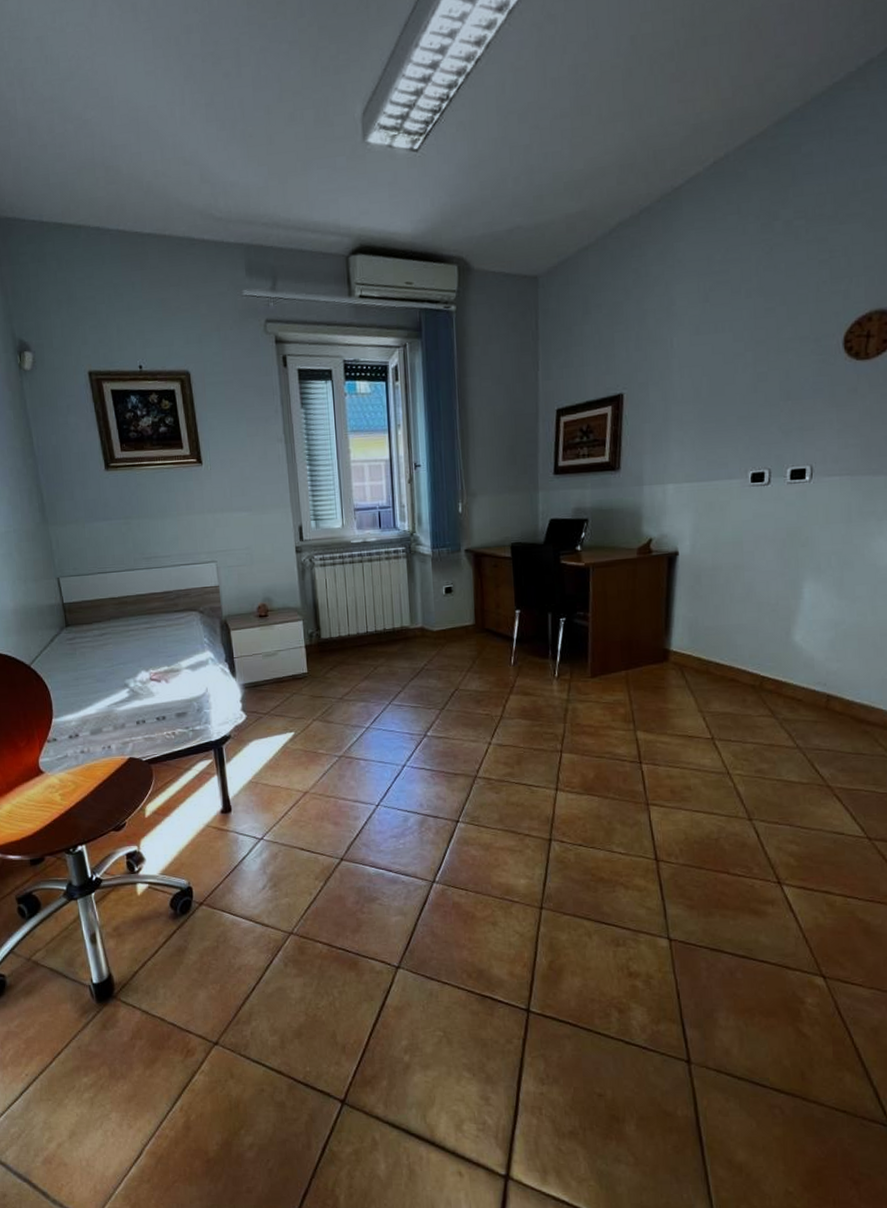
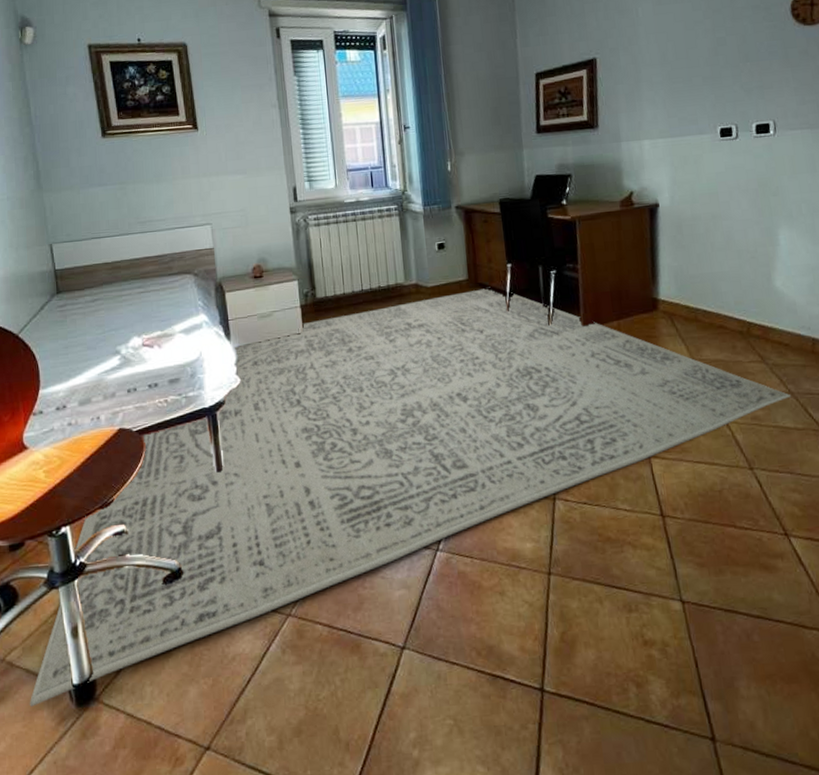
rug: none [54,632,799,1000] -> present [29,287,792,707]

